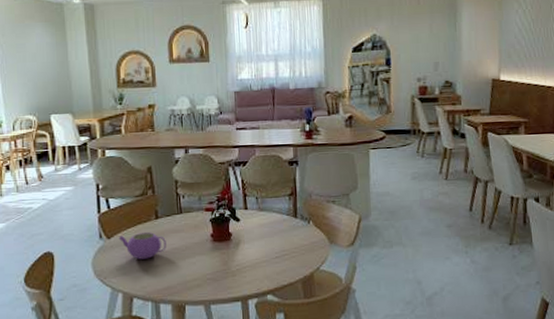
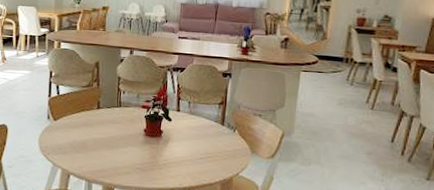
teapot: present [118,232,167,260] -> none [63,119,104,143]

